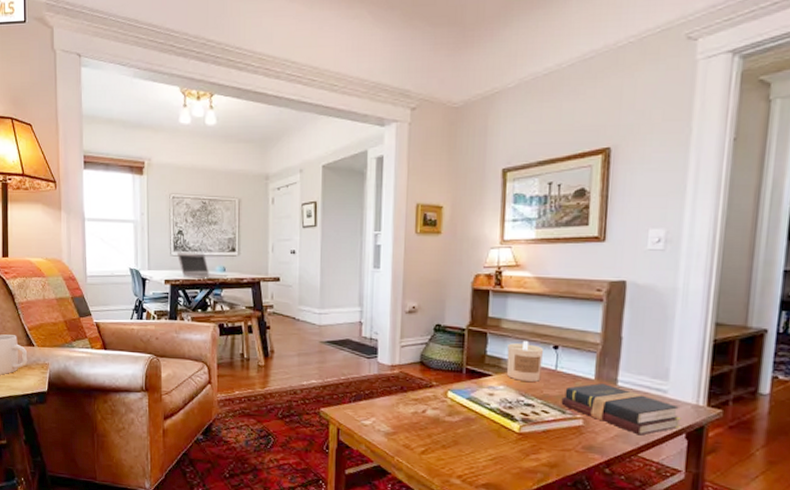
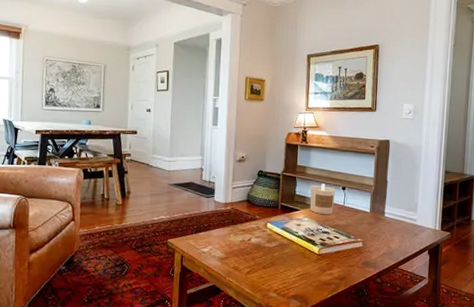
laptop: present [176,251,228,278] -> none [47,106,93,130]
hardback book: present [561,382,682,436] -> none [347,214,425,253]

